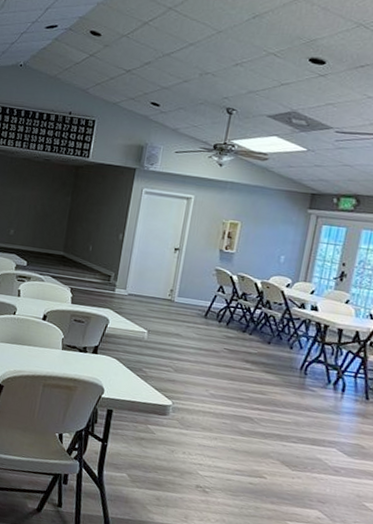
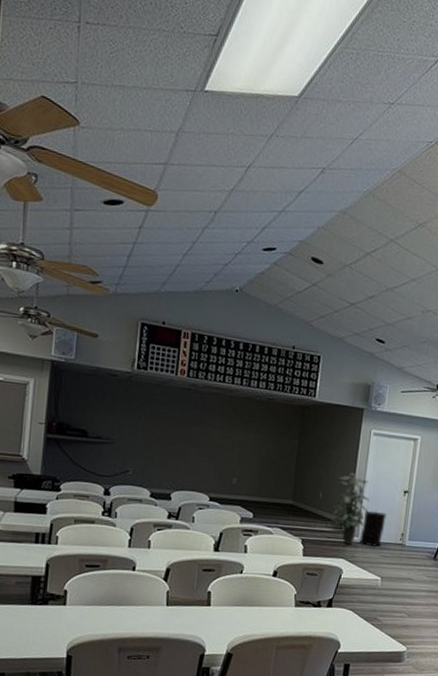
indoor plant: none [99,228,139,297] -> present [331,472,370,545]
trash can: none [126,266,156,301] -> present [359,511,386,548]

